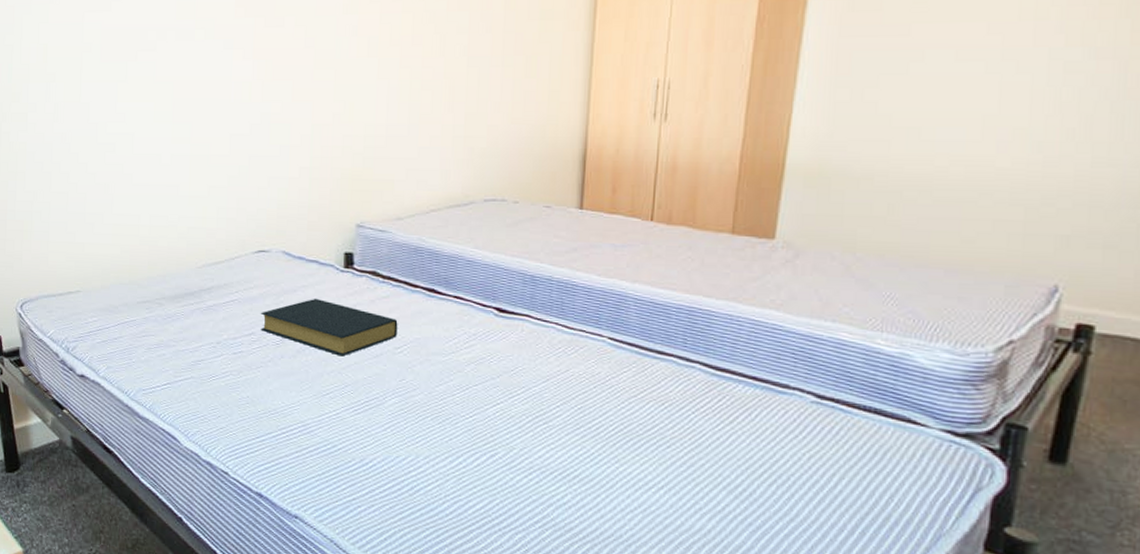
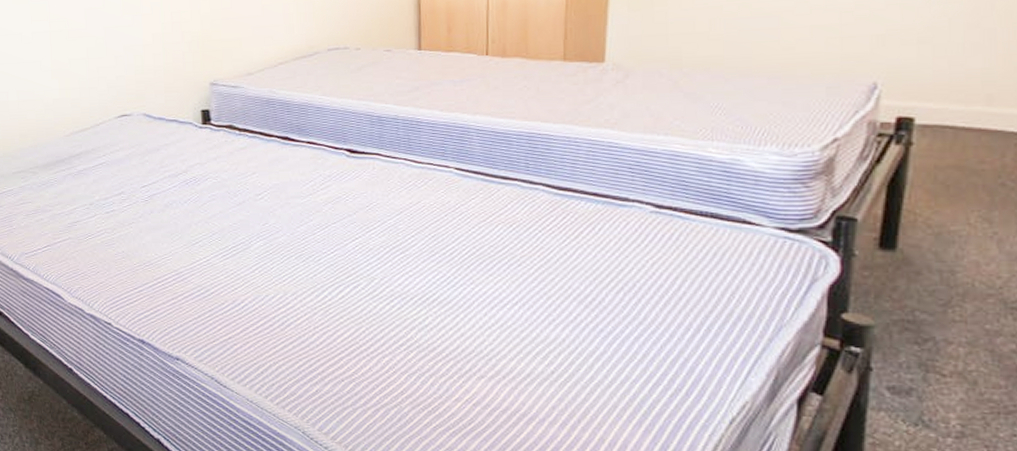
hardback book: present [260,298,398,357] -> none [127,154,257,207]

